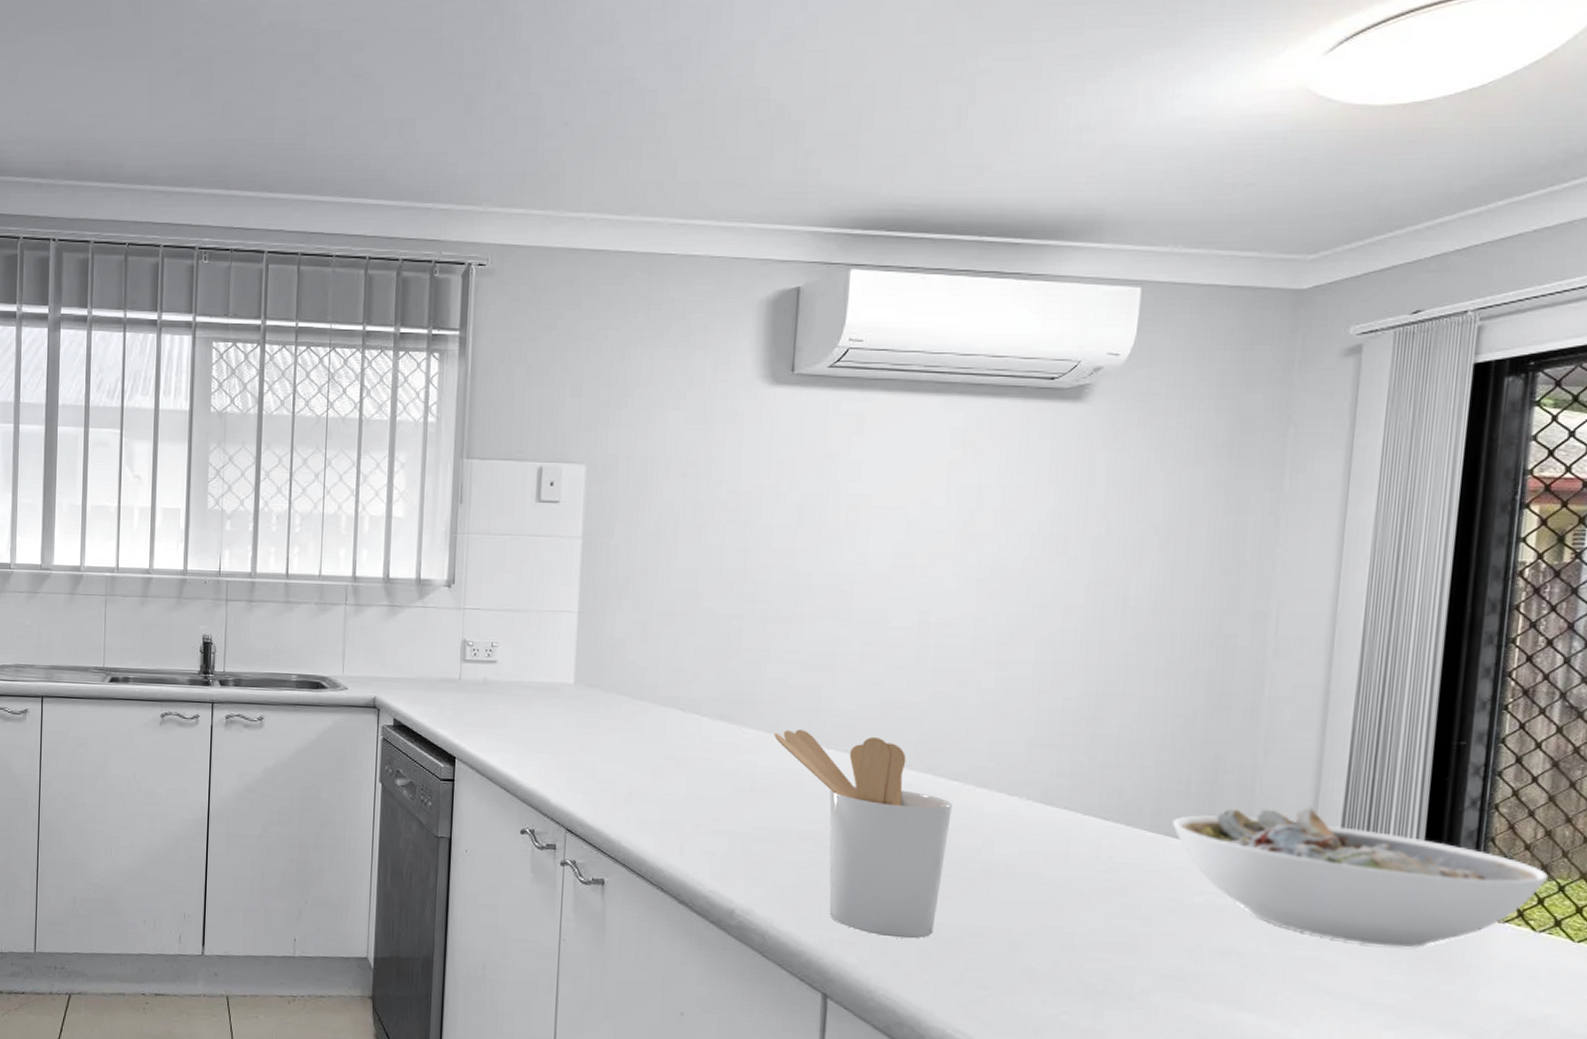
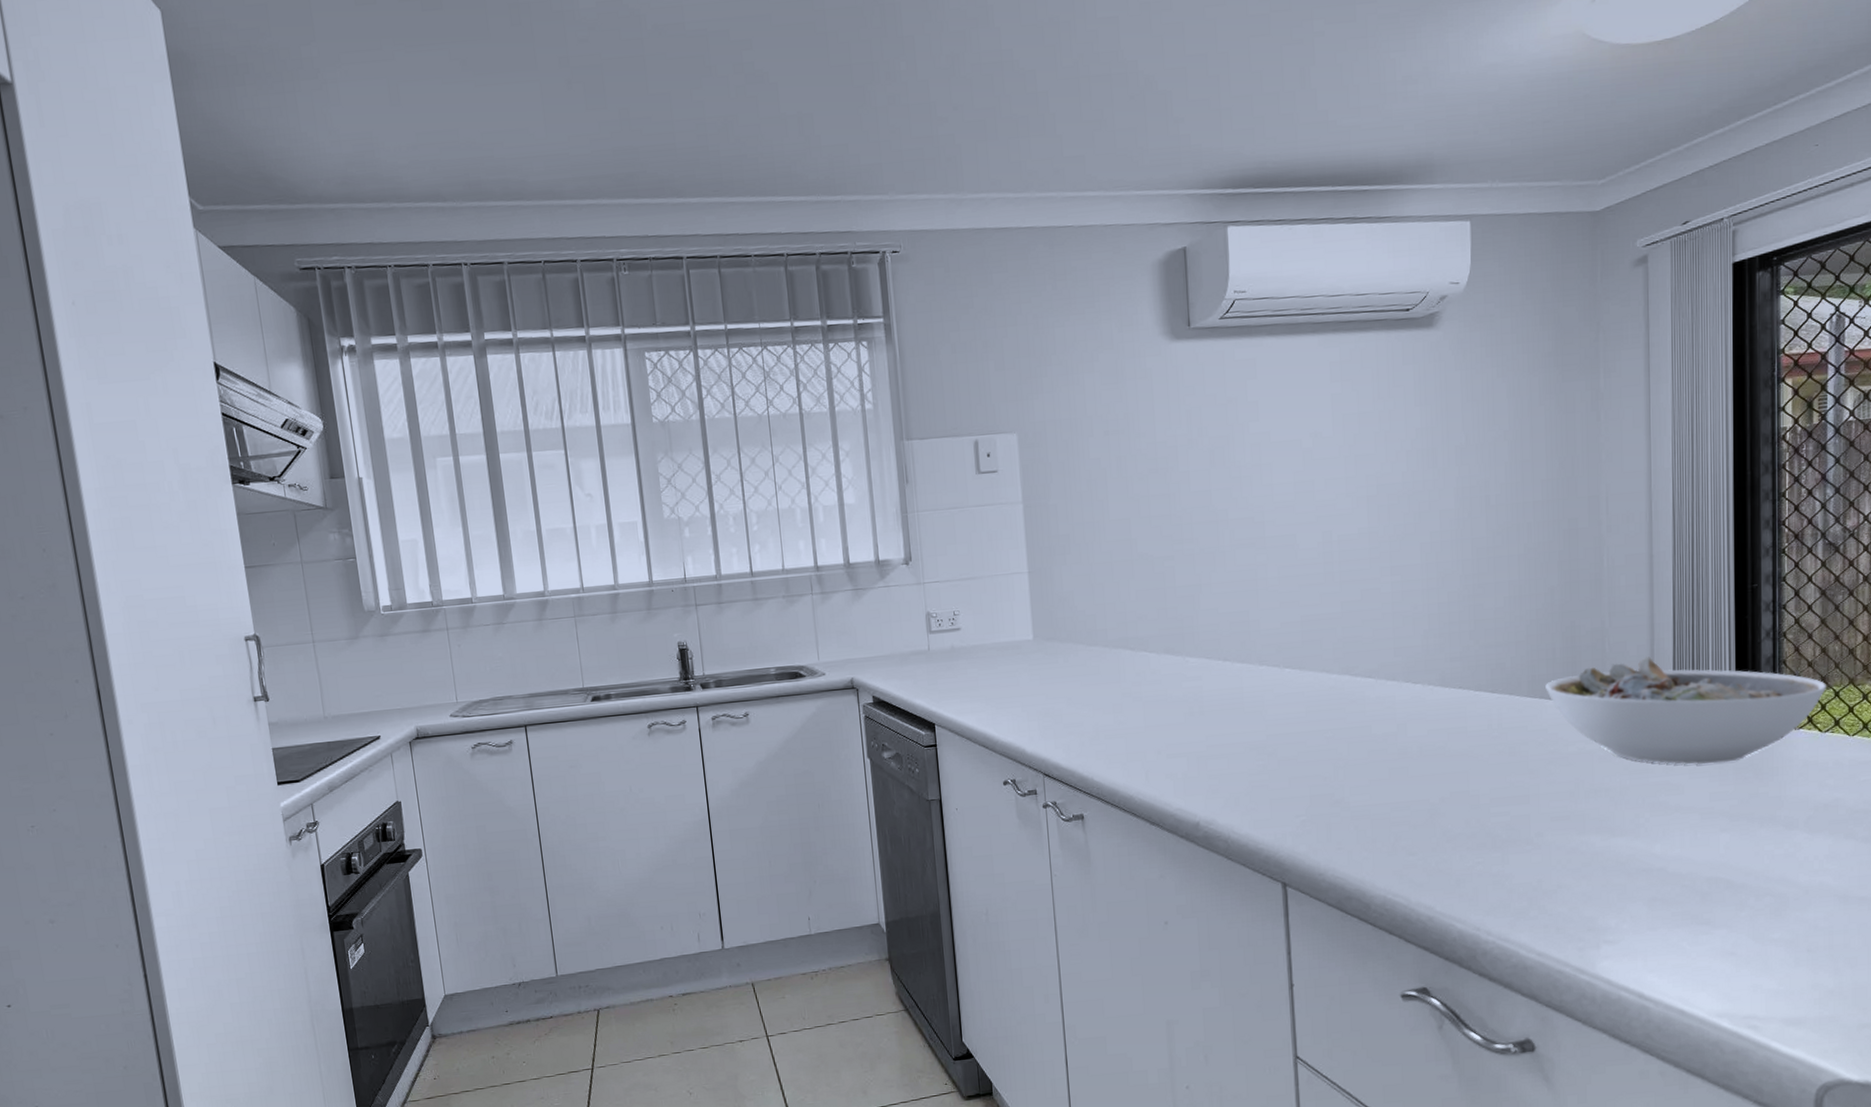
utensil holder: present [774,729,952,939] -> none [1214,649,1370,824]

